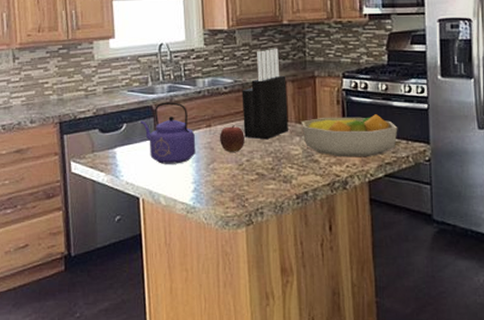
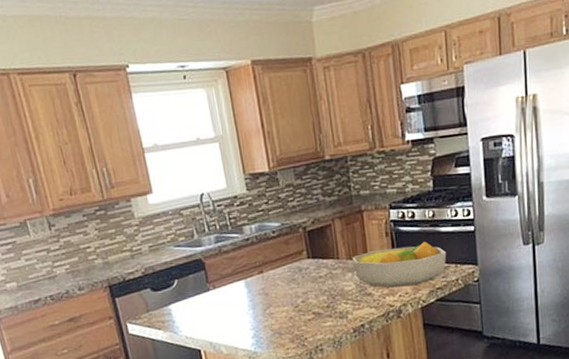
kettle: present [141,102,196,164] -> none [191,252,251,315]
apple: present [219,125,244,152] -> none [272,268,298,296]
knife block: present [242,49,288,140] -> none [290,186,340,280]

